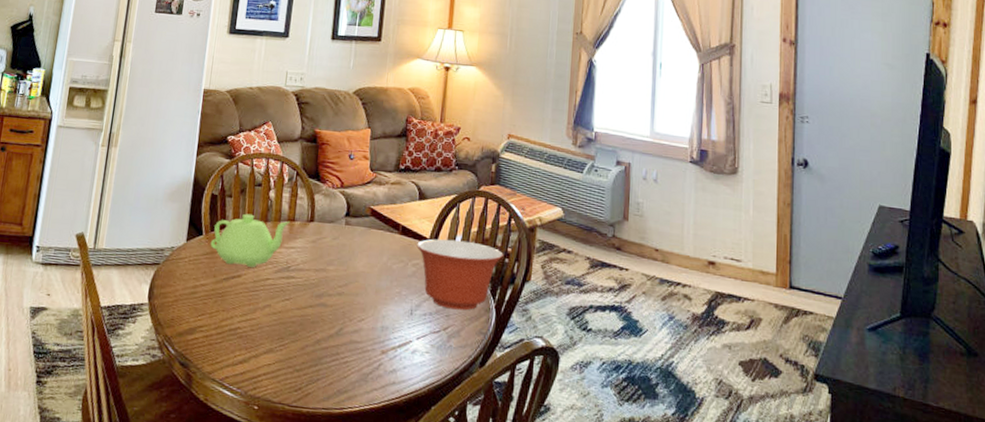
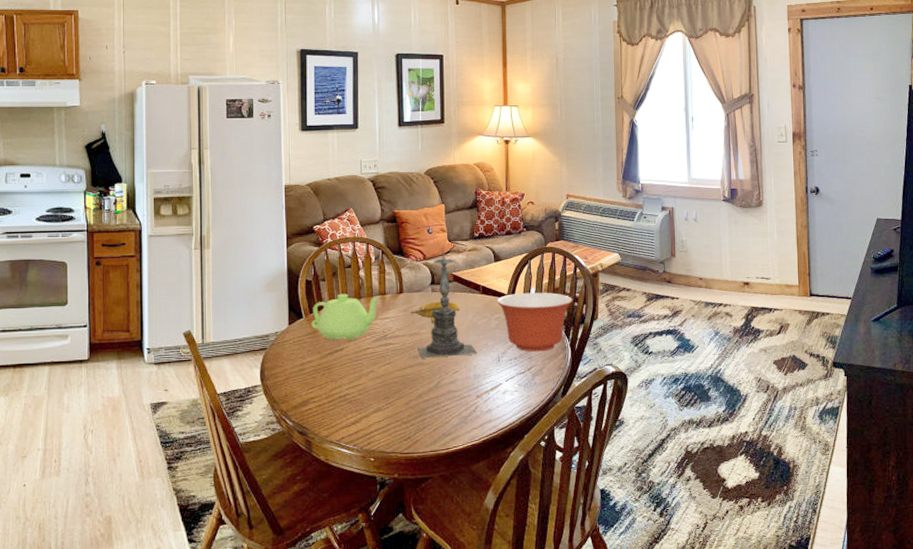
banana: none [318,235,375,260] -> present [410,301,460,323]
candle holder: none [322,174,389,303] -> present [417,245,478,359]

